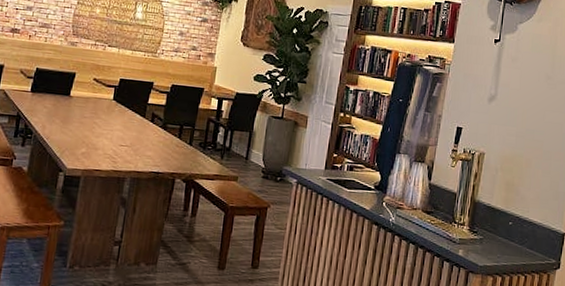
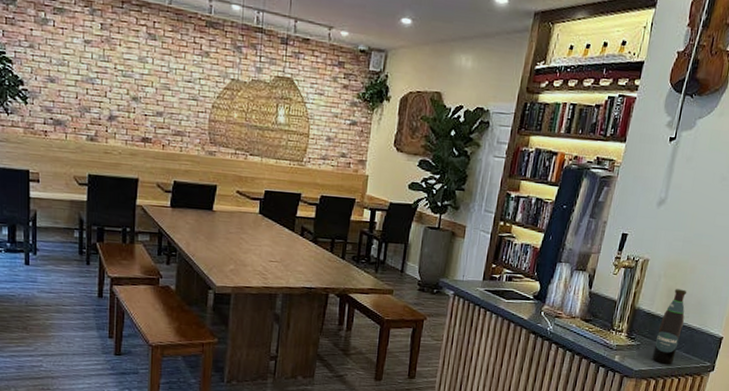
bottle: none [495,183,525,260] -> present [651,289,687,364]

